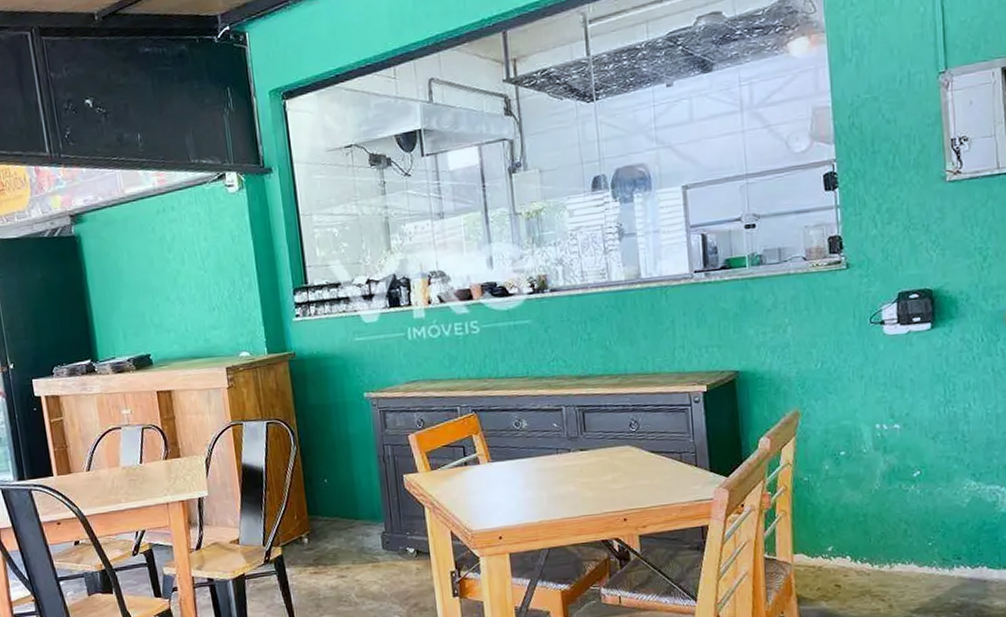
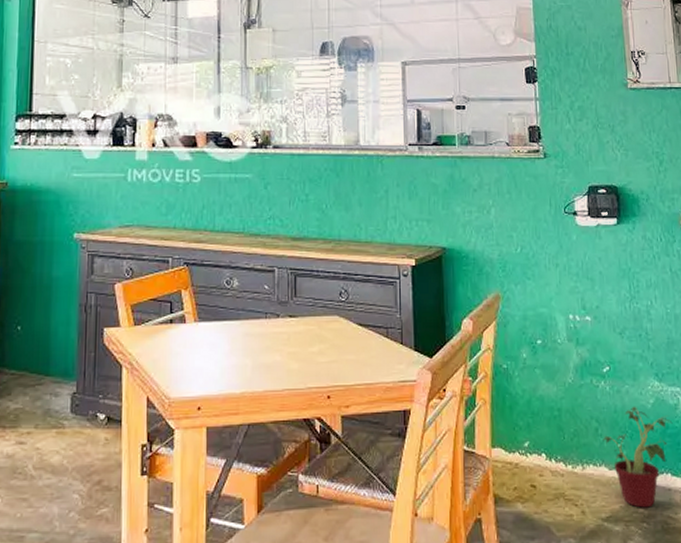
potted plant: none [913,506,991,599] -> present [603,406,673,508]

